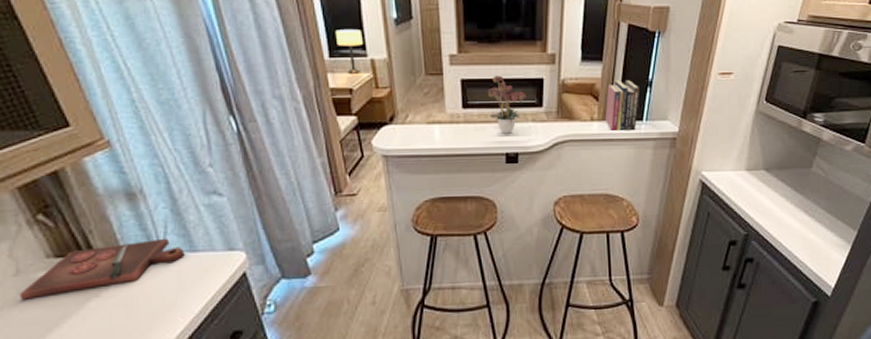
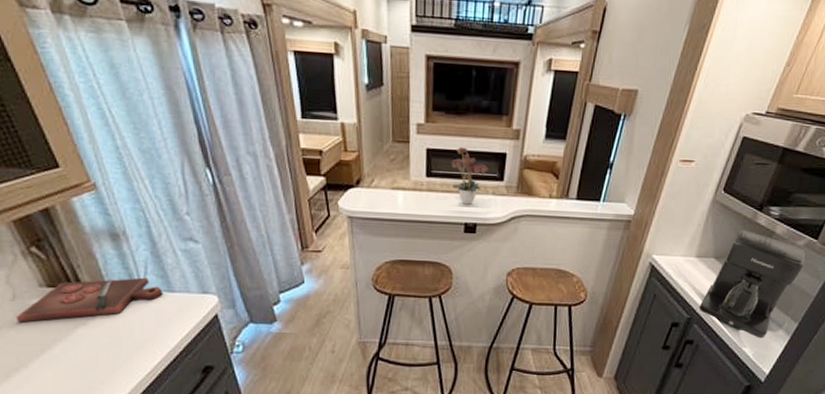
table lamp: present [335,30,363,74] -> none [308,91,334,136]
books: present [606,80,640,132] -> none [564,160,601,211]
coffee maker: none [754,139,856,250] -> present [698,230,805,339]

